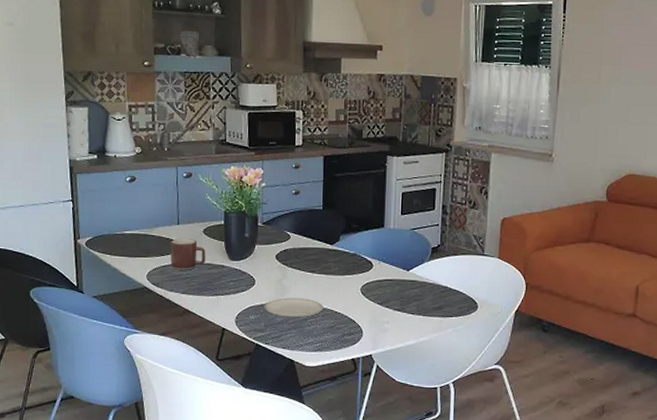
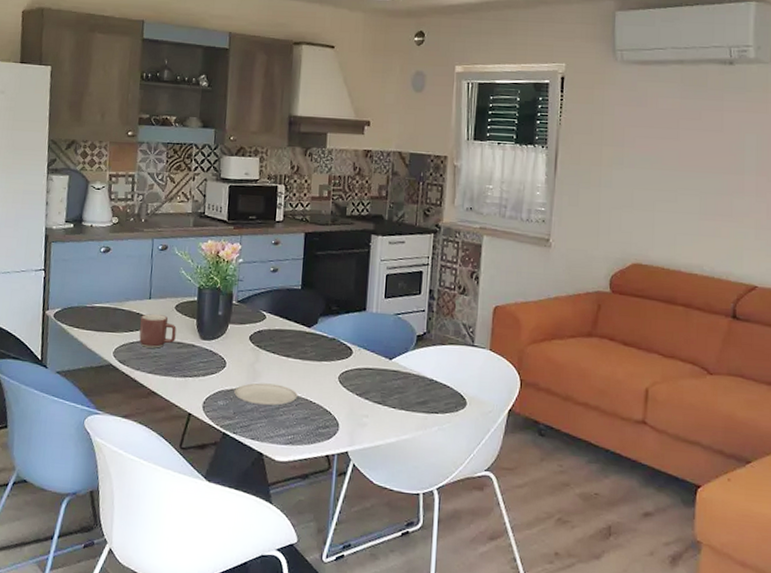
jar: present [179,30,200,60] -> none [164,101,185,131]

